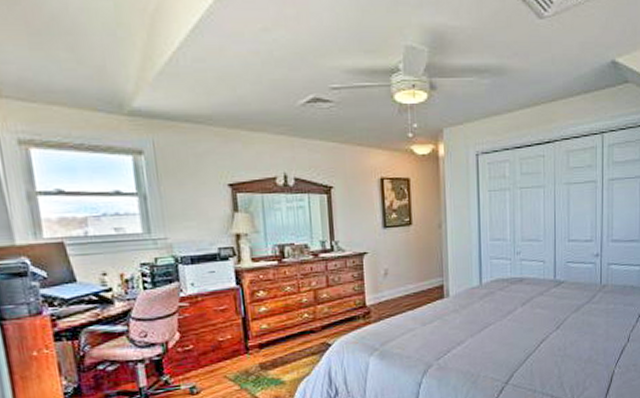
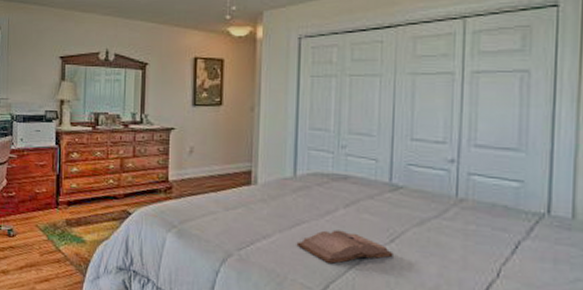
hardback book: none [485,326,559,356] -> present [296,229,393,264]

